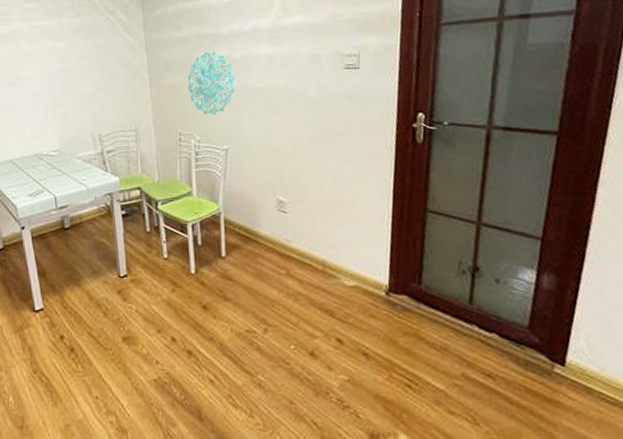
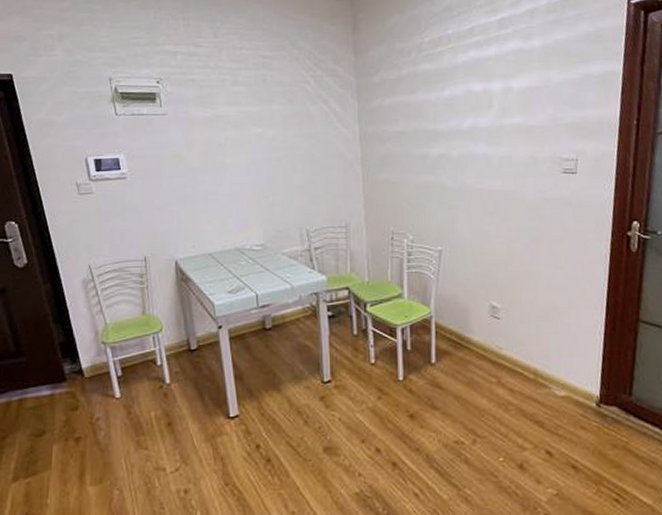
wall decoration: present [188,51,235,115] -> none [403,147,451,214]

